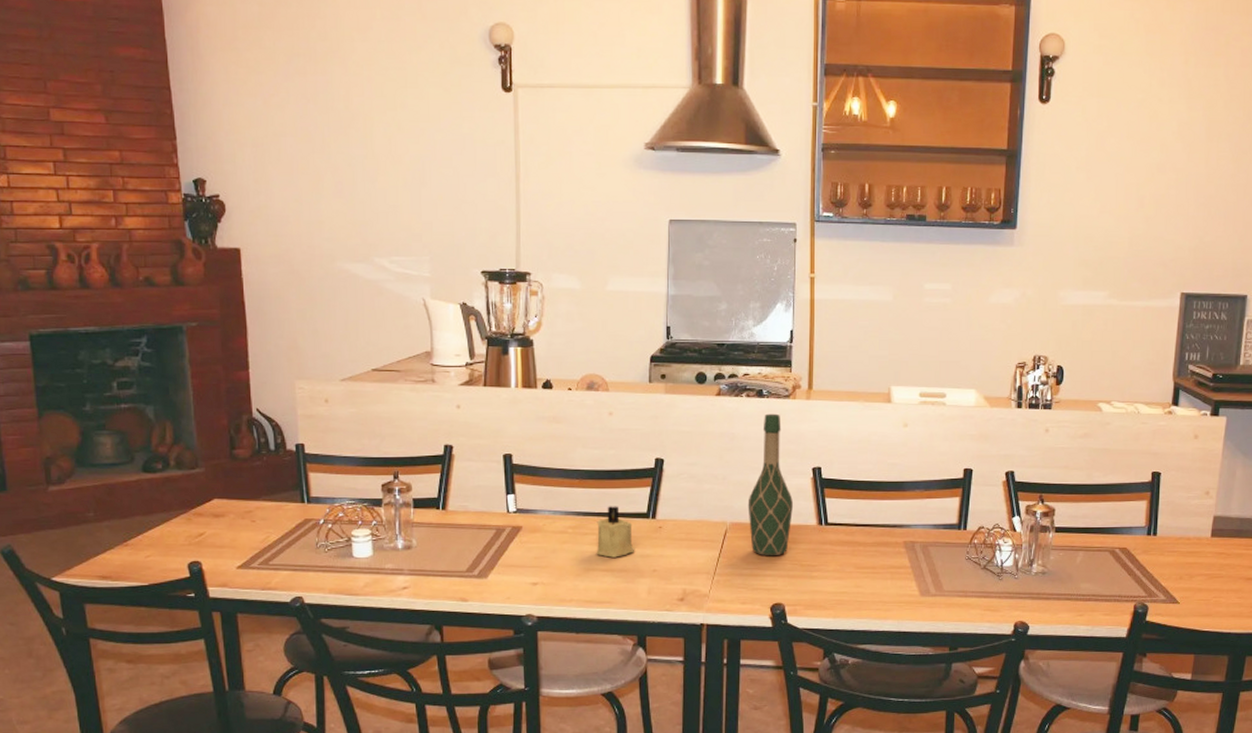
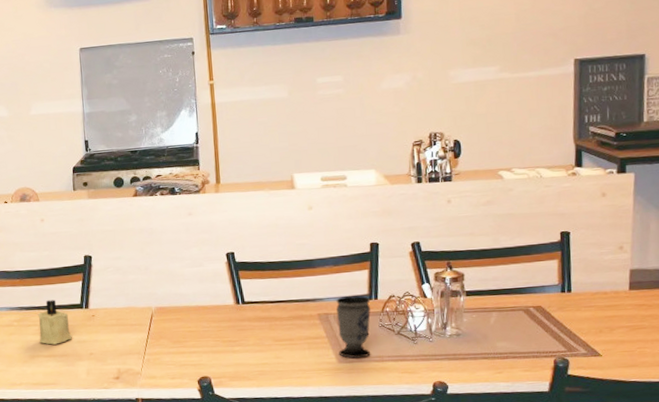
wine bottle: present [748,413,793,557] -> none [169,207,211,335]
cup: none [922,524,959,592] -> present [335,296,371,358]

